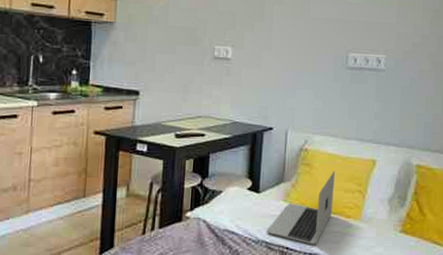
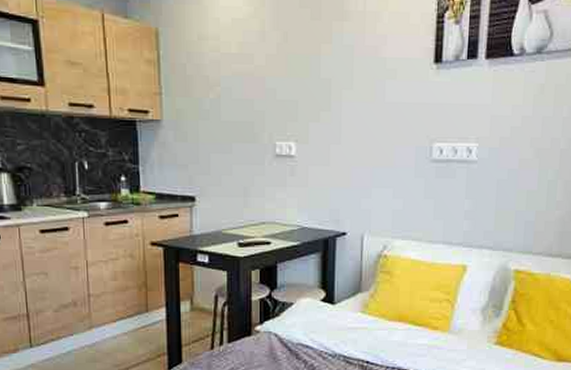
laptop: present [266,171,335,245] -> none [343,278,419,358]

